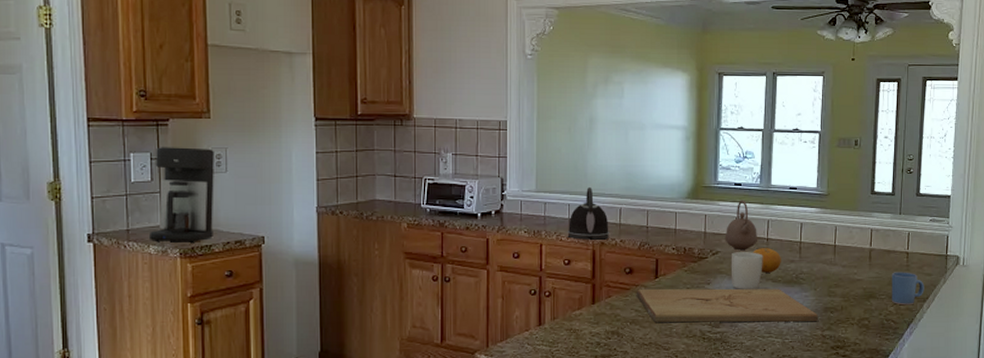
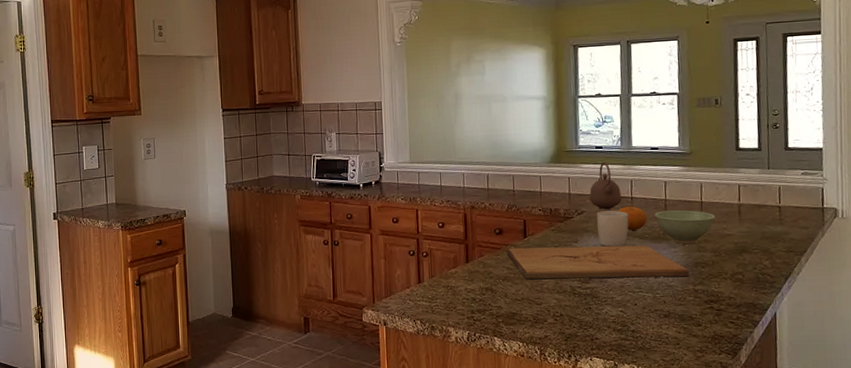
coffee maker: present [150,147,214,242] -> none [98,139,146,218]
kettle: present [567,186,609,240] -> none [440,156,479,205]
bowl: none [788,253,847,289] -> present [654,210,716,245]
mug: present [891,272,924,306] -> none [763,226,801,259]

